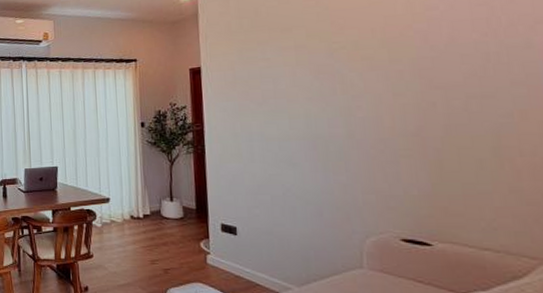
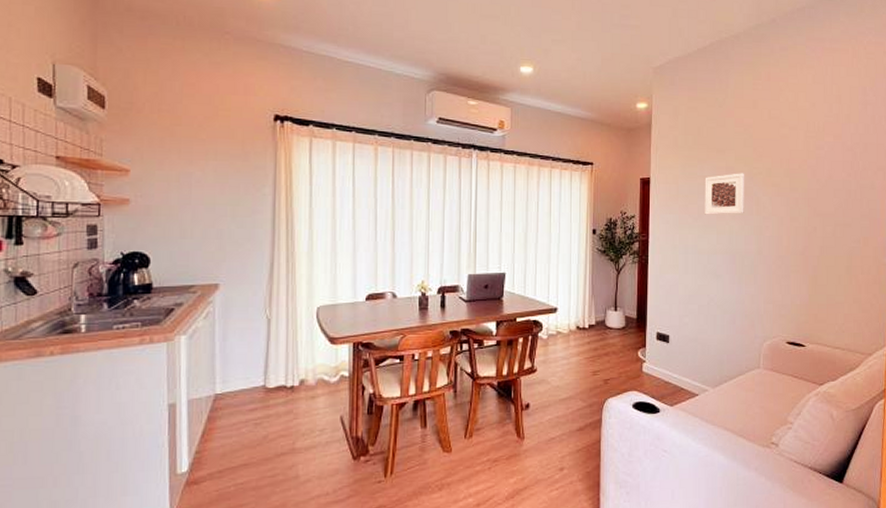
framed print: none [267,50,324,99] -> present [705,173,745,215]

